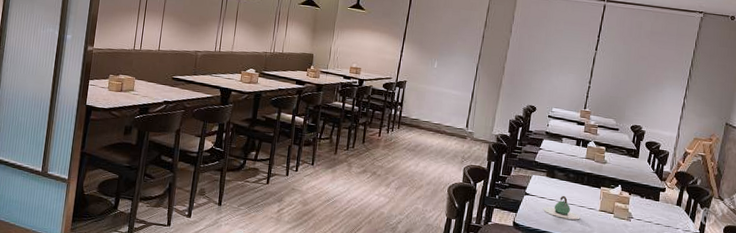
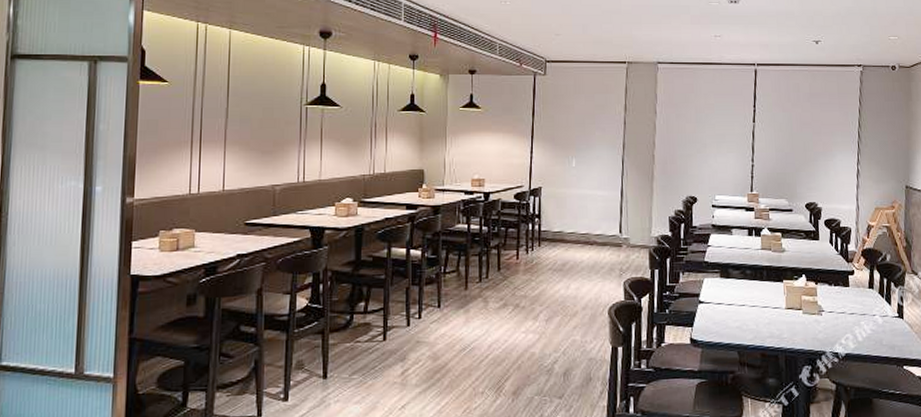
teapot: present [542,195,581,220] -> none [721,297,766,325]

